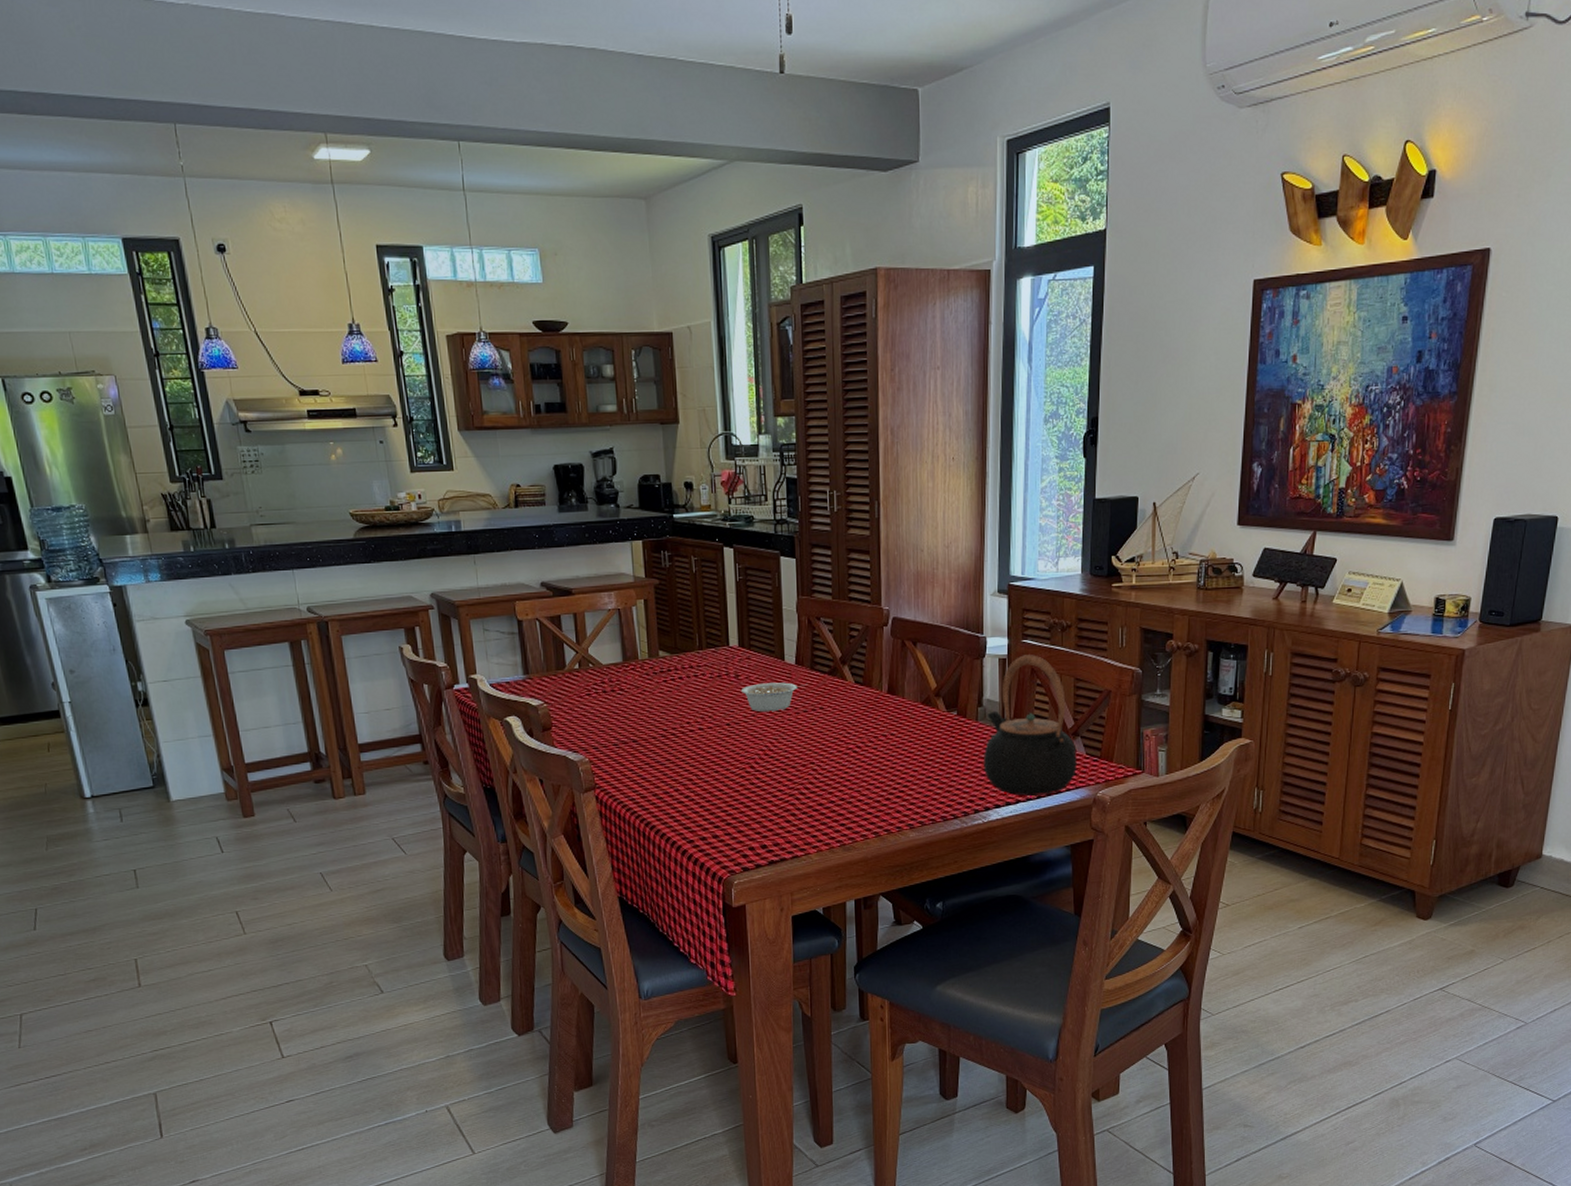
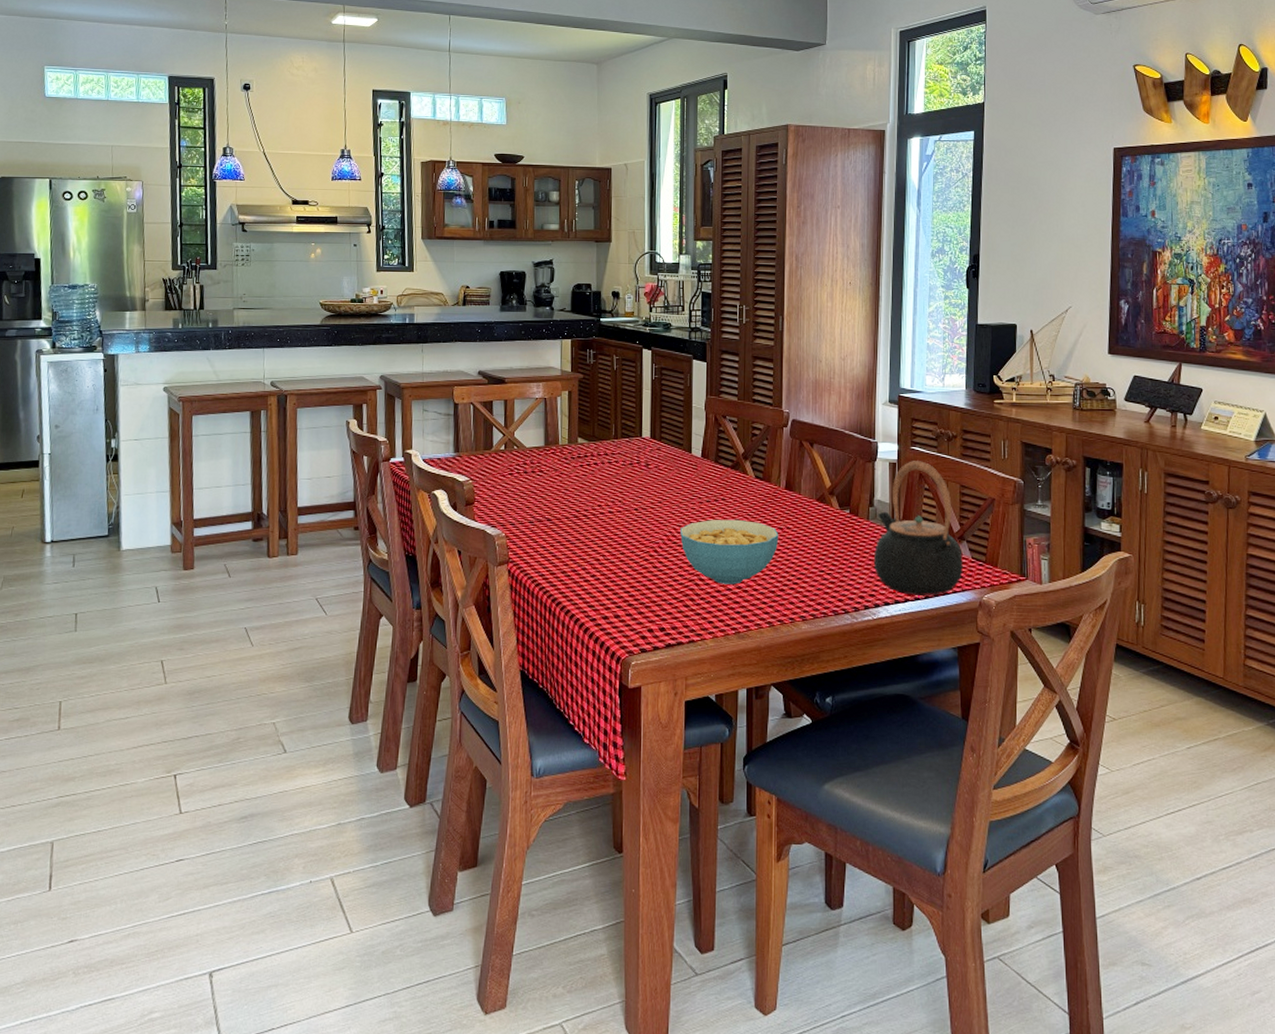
legume: present [740,682,807,712] -> none [650,473,711,500]
cereal bowl: none [776,728,883,797] -> present [679,519,779,585]

